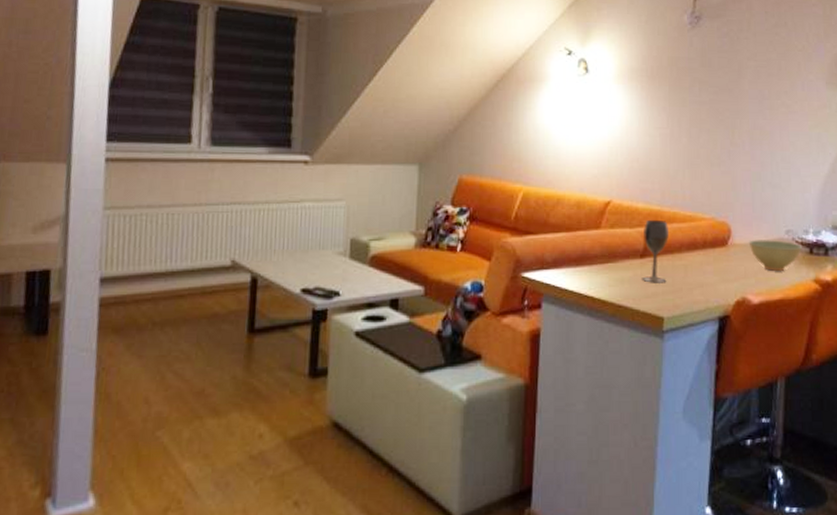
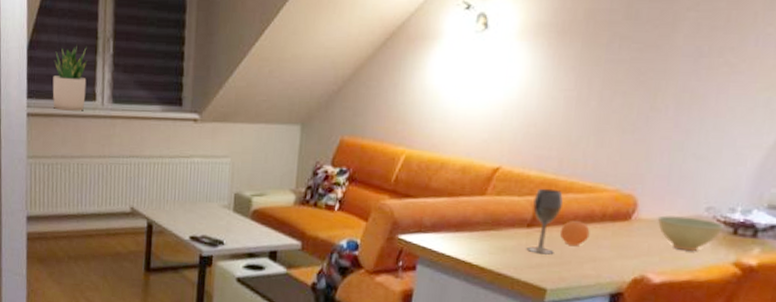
planter: none [138,84,182,155] -> present [52,45,88,111]
fruit: none [669,249,695,273] -> present [559,221,590,246]

